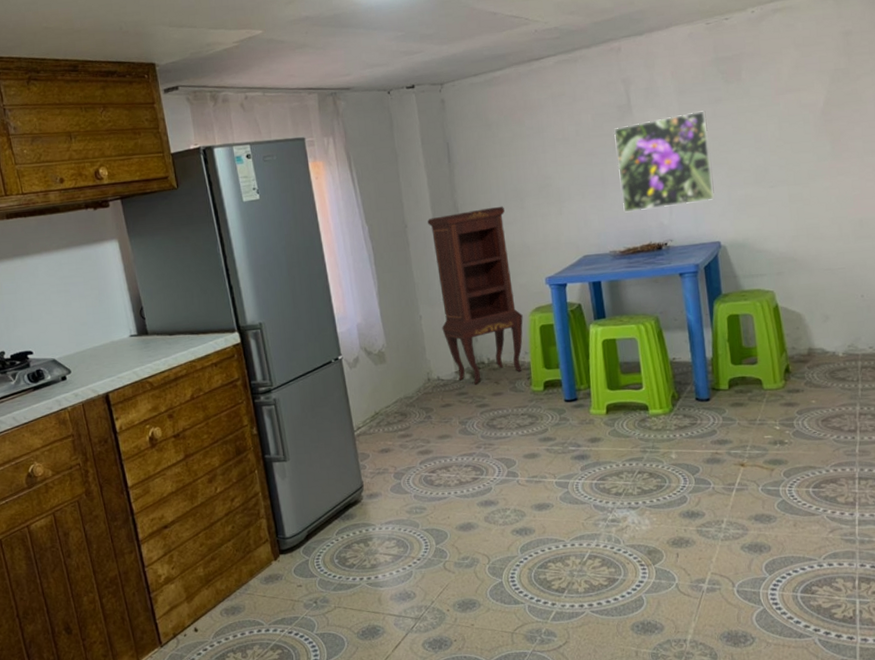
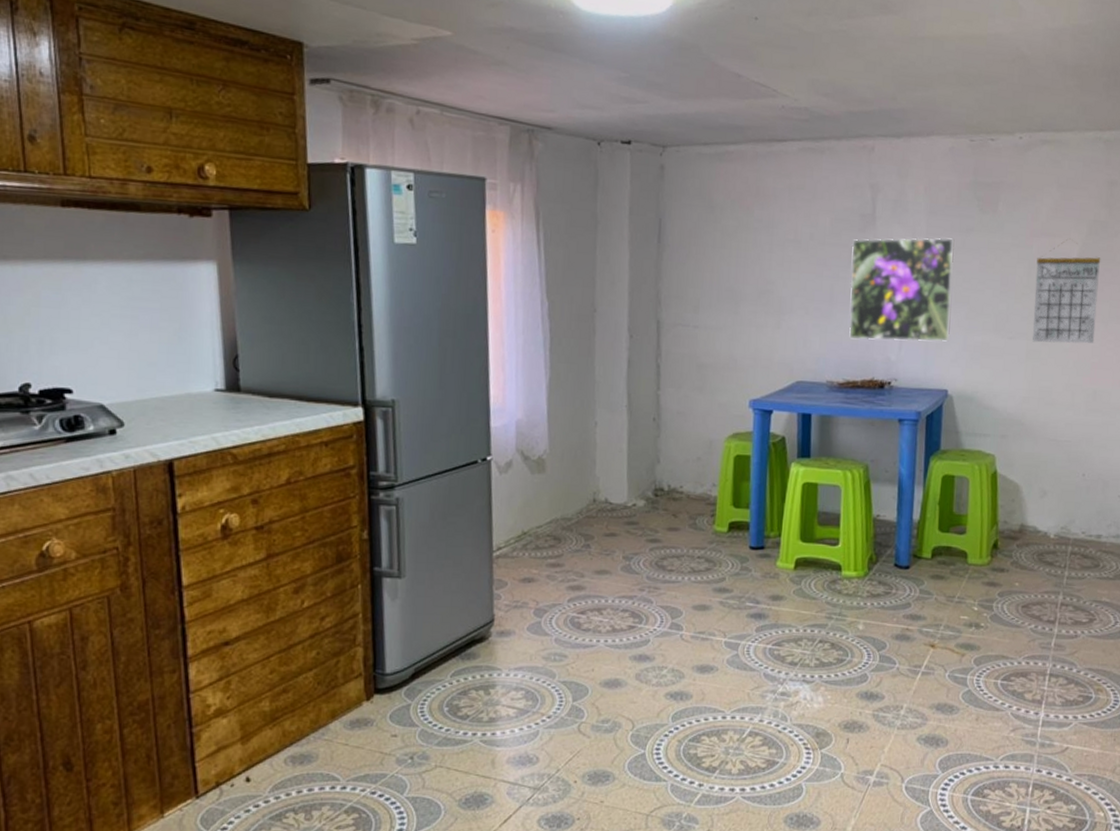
cabinet: present [428,206,523,384] -> none [619,305,717,514]
calendar: none [785,90,853,187] -> present [1033,238,1101,344]

